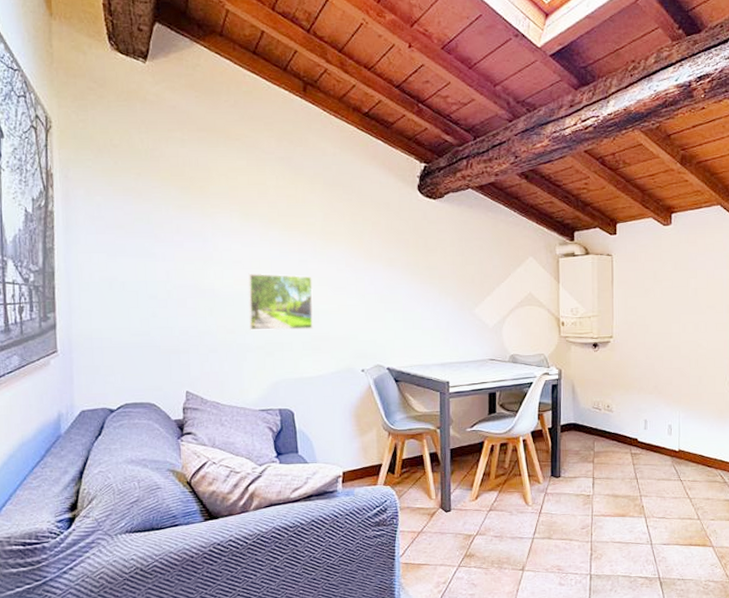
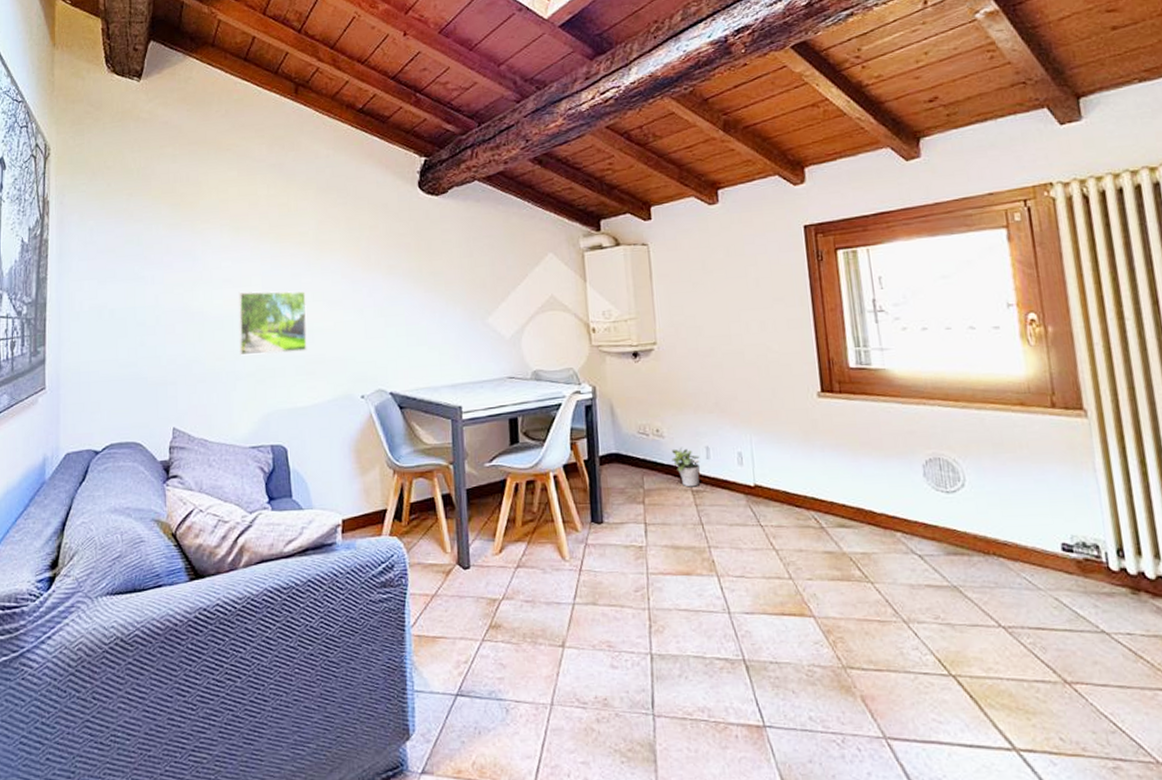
potted plant: none [617,419,639,451] -> present [671,447,701,487]

